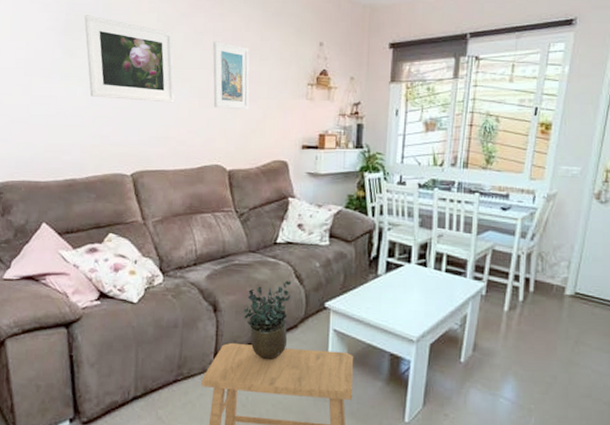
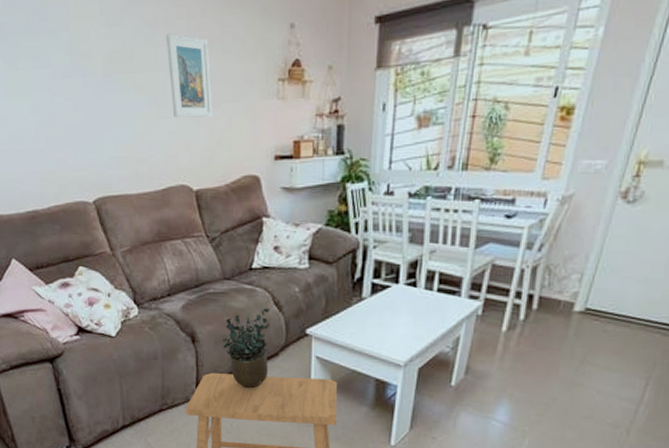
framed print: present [84,15,175,103] -> none [19,14,130,116]

